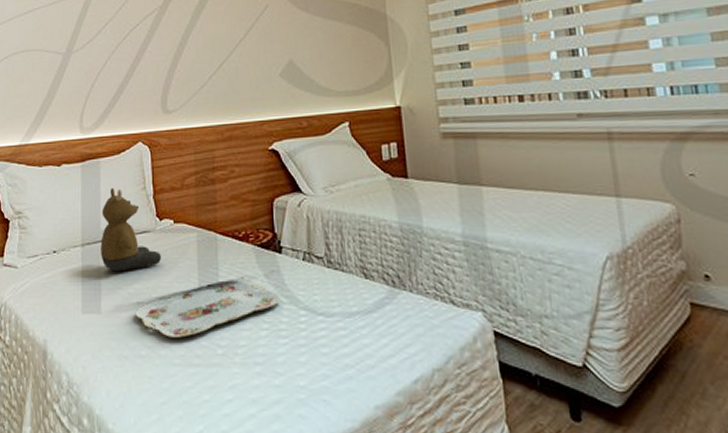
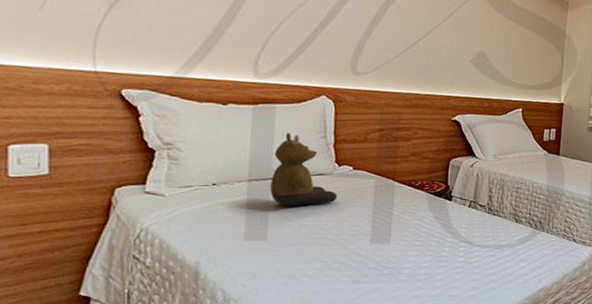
serving tray: present [135,280,281,338] -> none [304,218,446,261]

